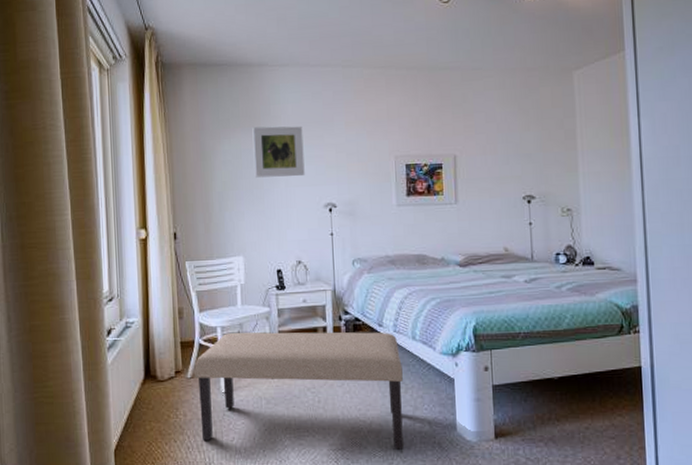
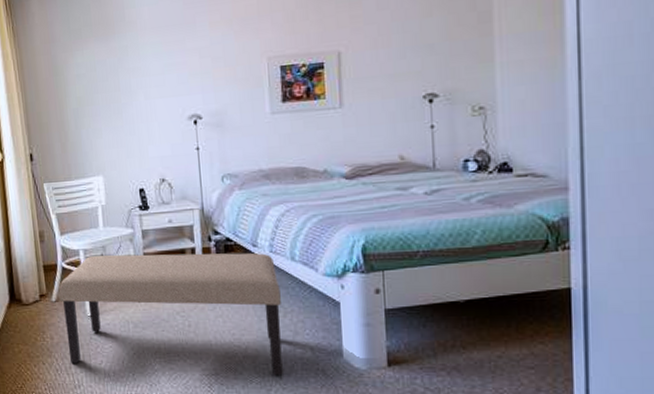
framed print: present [252,126,305,178] -> none [106,30,166,91]

